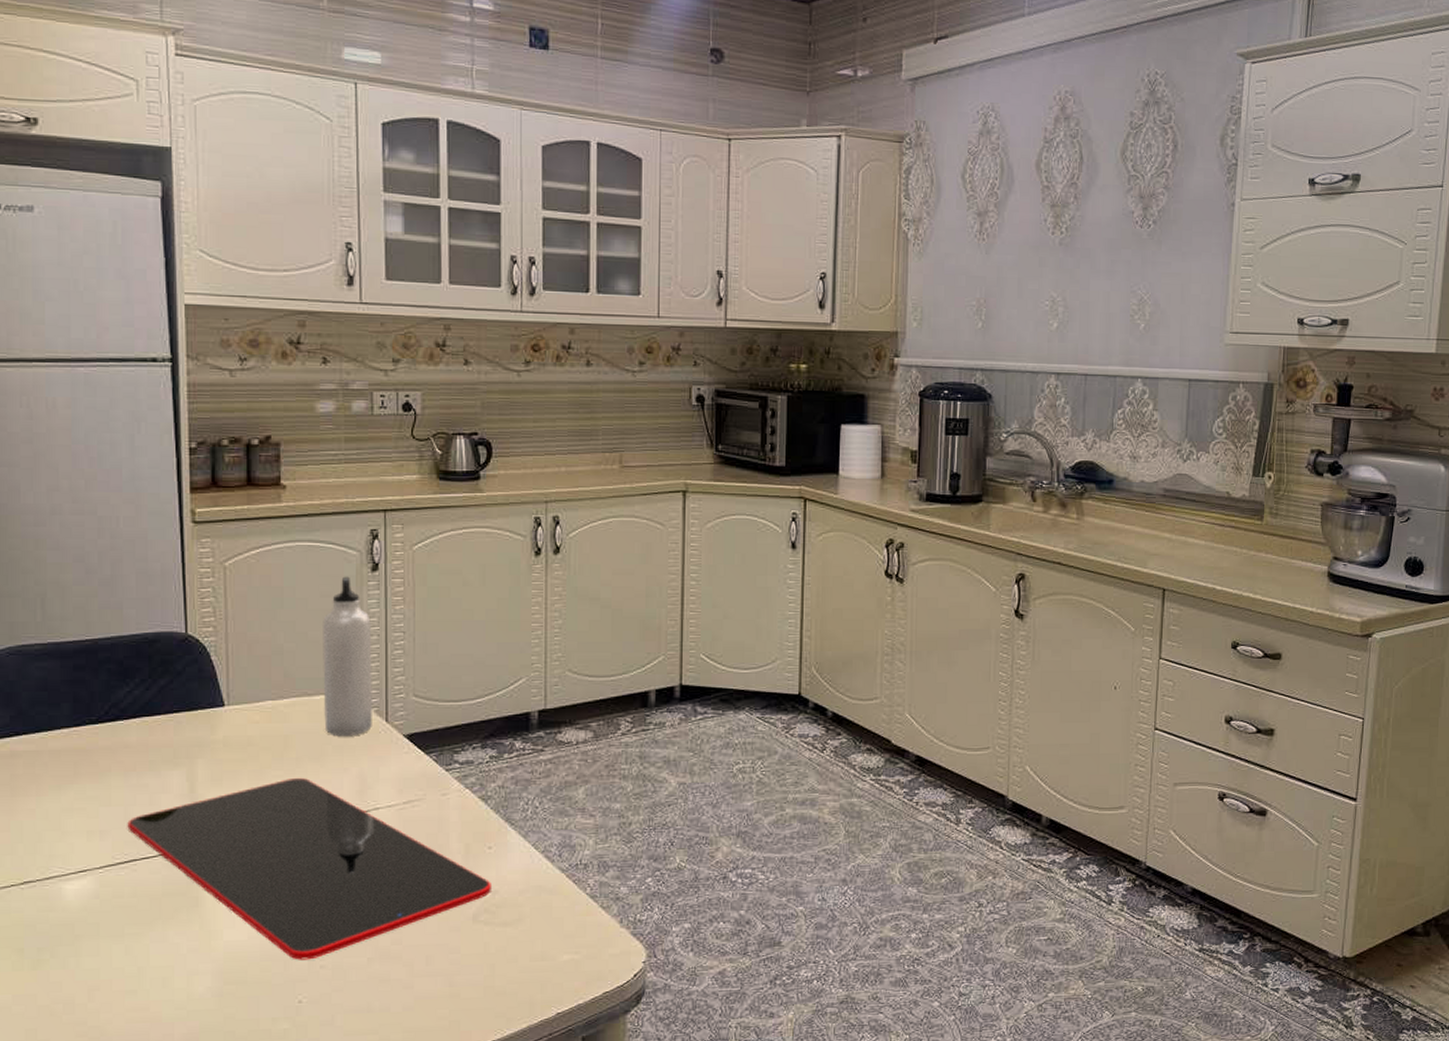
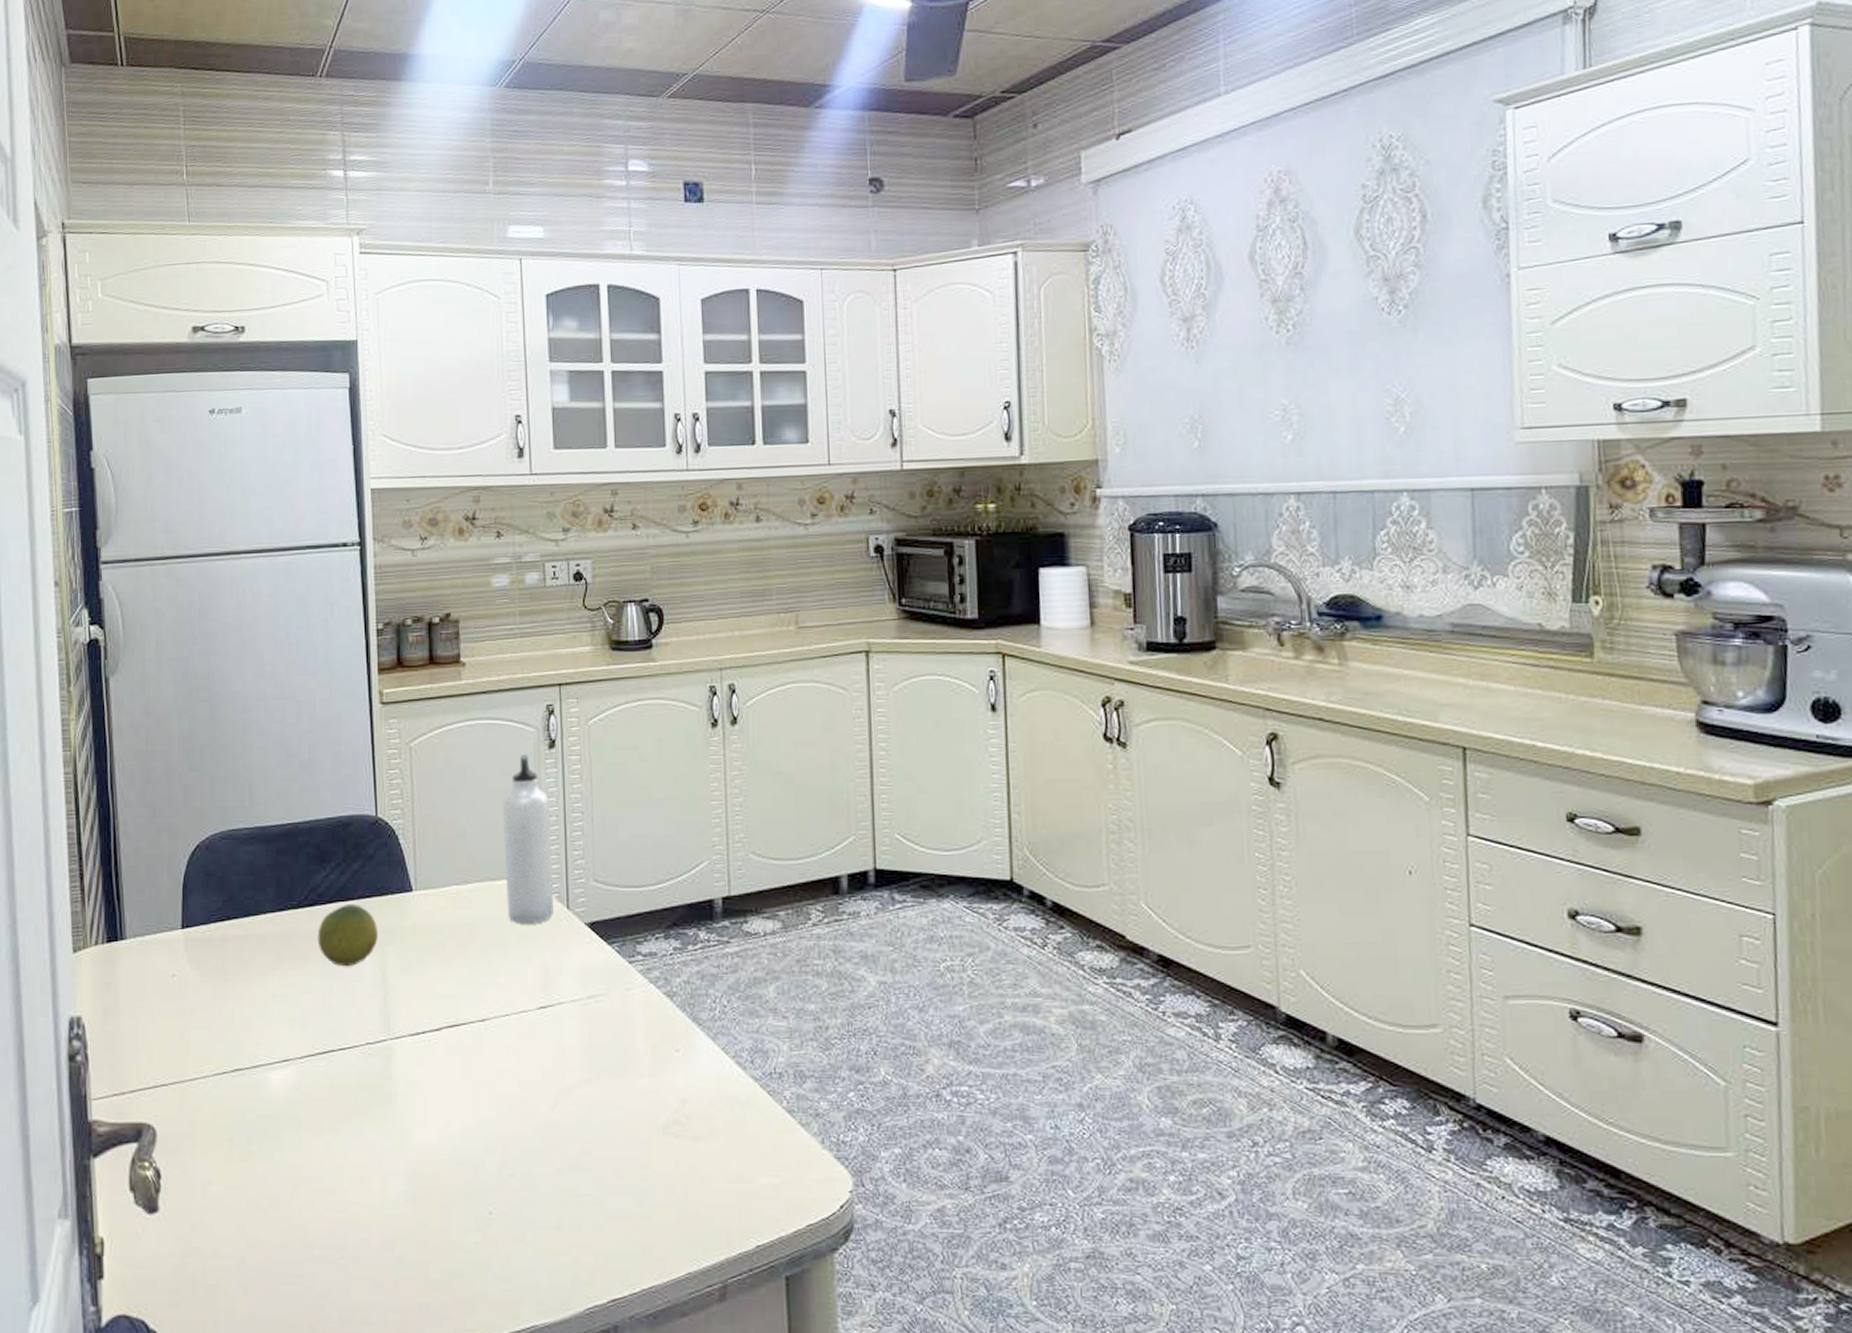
fruit: none [119,719,186,780] -> present [317,904,378,967]
cutting board: present [127,777,491,960] -> none [325,967,681,1167]

